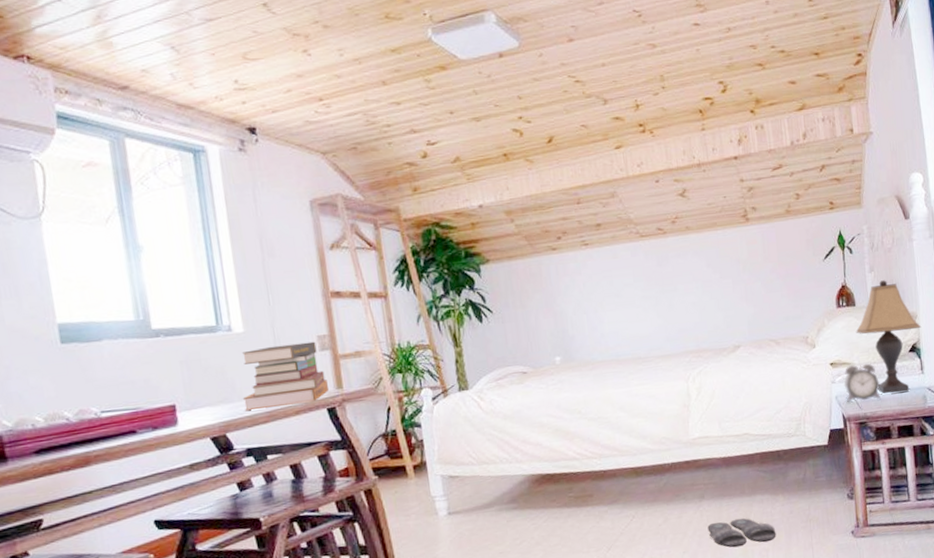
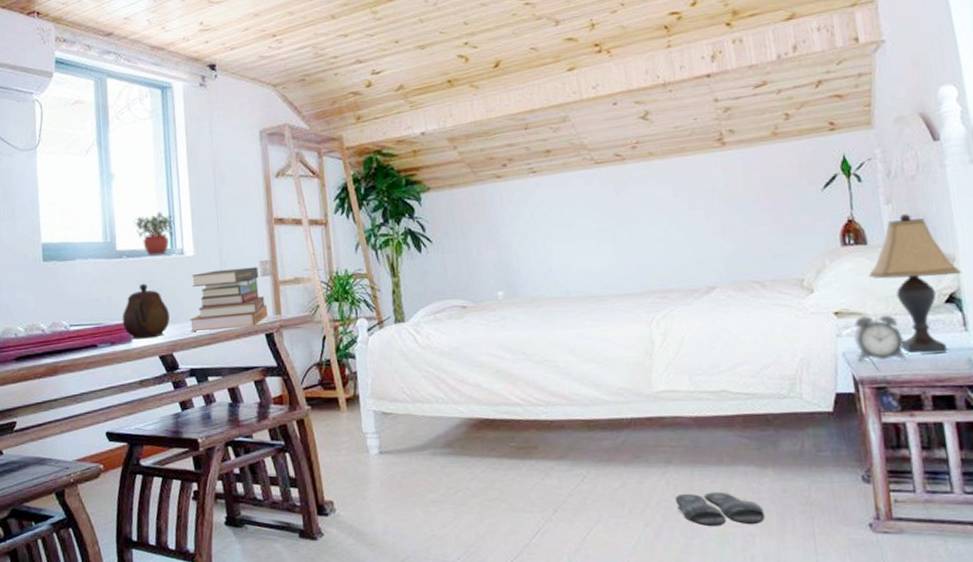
teapot: none [164,363,220,422] -> present [122,283,170,339]
potted flower: none [169,286,219,335] -> present [132,211,175,257]

